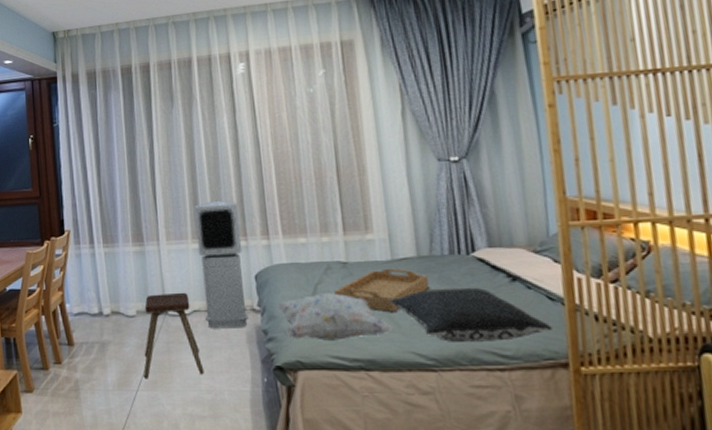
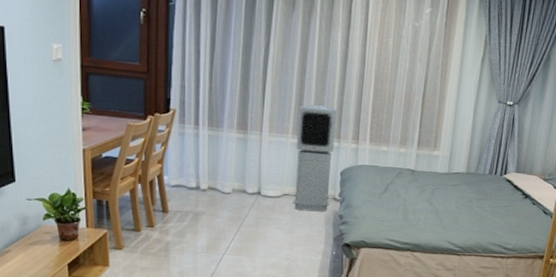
music stool: present [143,292,204,379] -> none [230,177,285,246]
decorative pillow: present [276,293,393,341] -> none [353,192,437,228]
serving tray: present [334,268,429,313] -> none [400,178,470,212]
pillow: present [389,287,552,342] -> none [439,197,541,238]

